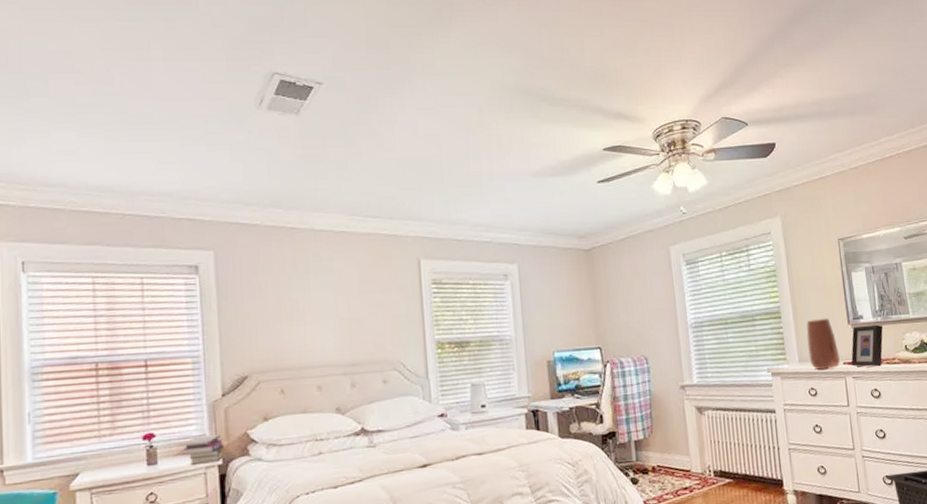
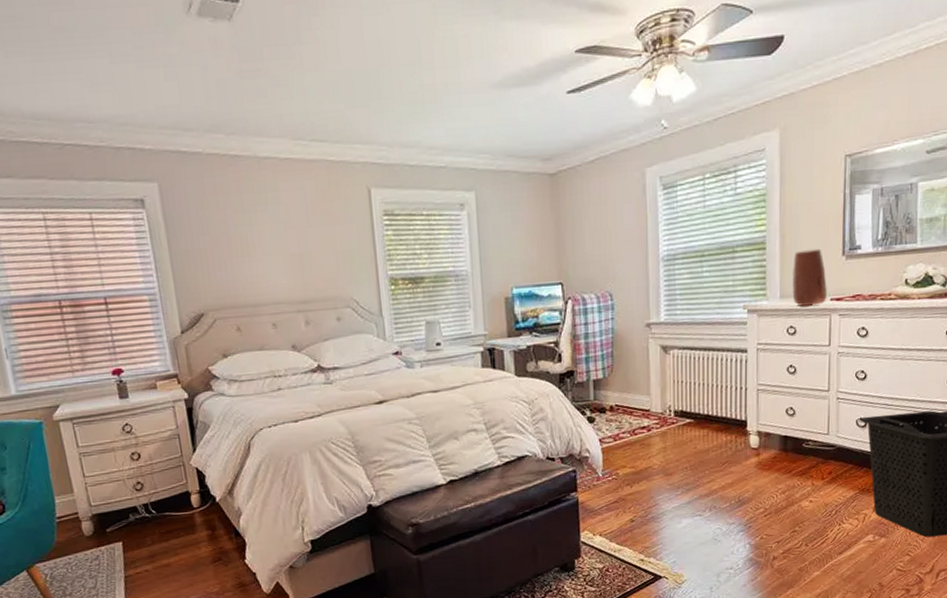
books: present [180,435,224,465] -> none [147,370,188,399]
picture frame: present [851,324,884,367] -> none [839,255,883,304]

